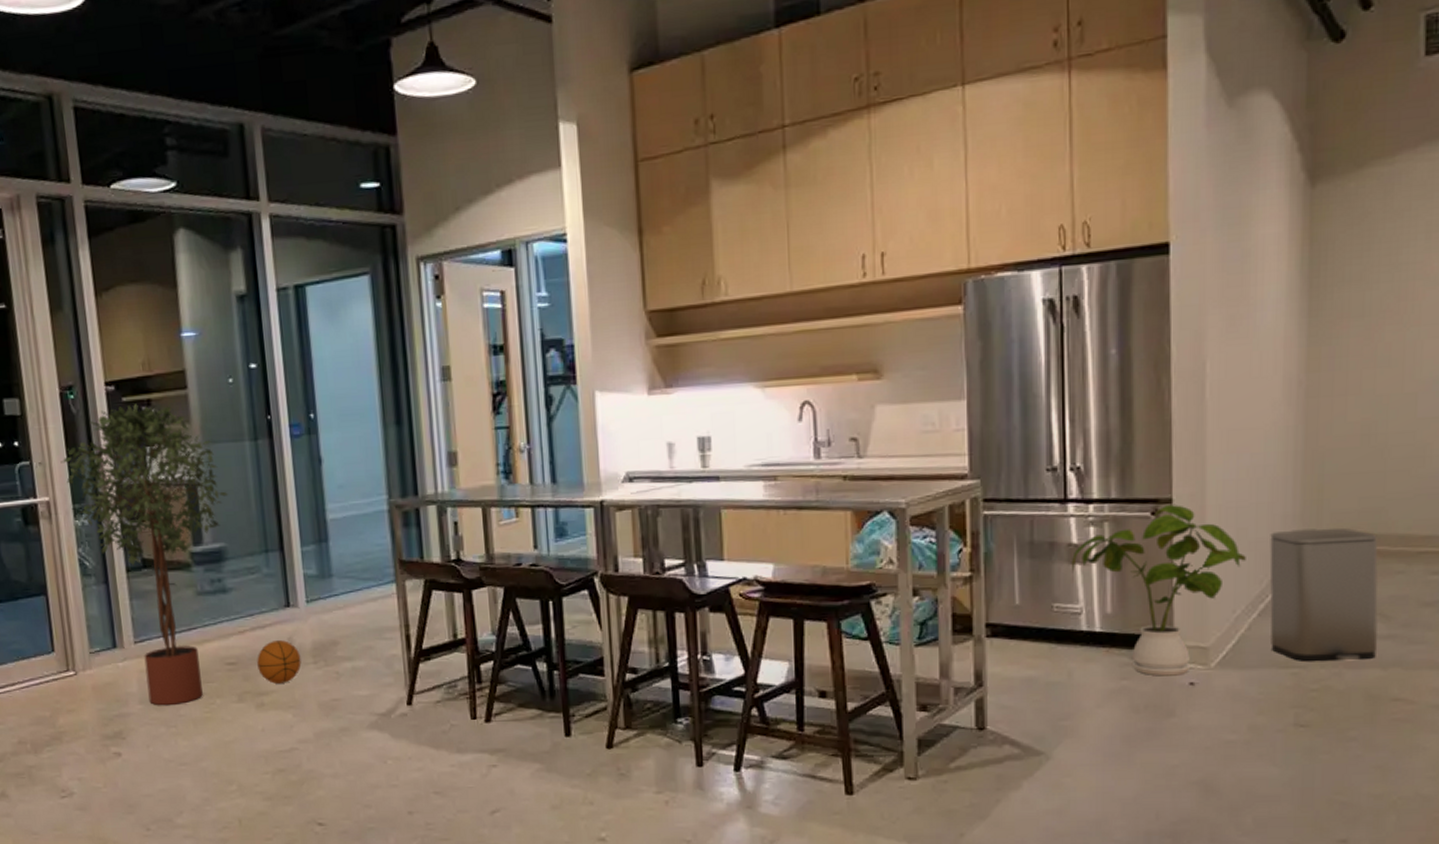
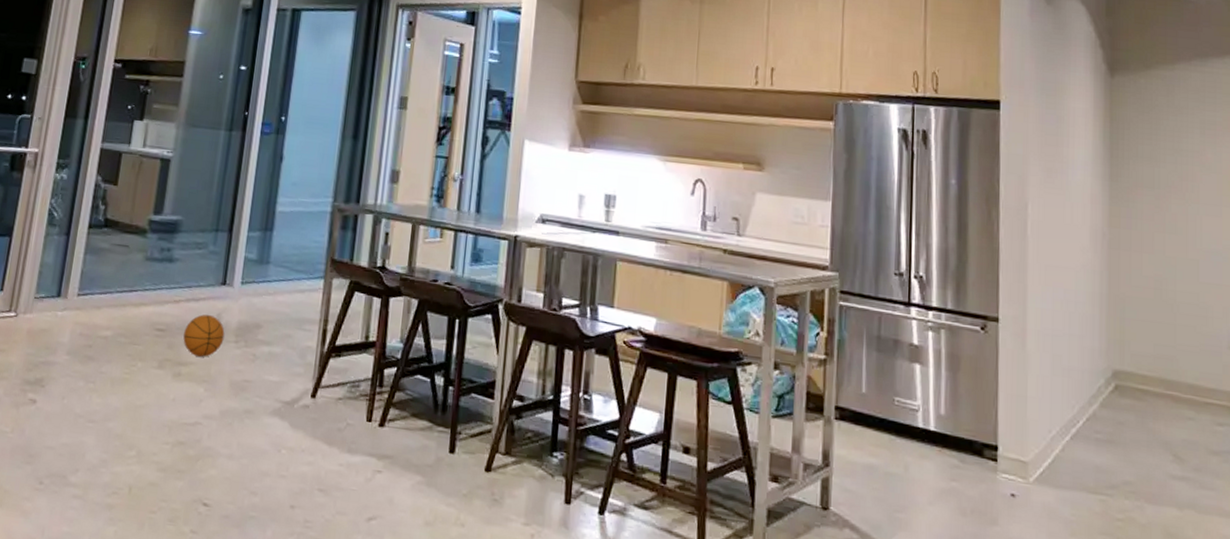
potted tree: present [60,404,229,706] -> none [57,82,196,361]
house plant: present [1071,505,1246,676] -> none [911,323,1060,485]
pedal bin: present [1269,527,1378,661] -> none [1080,363,1173,498]

